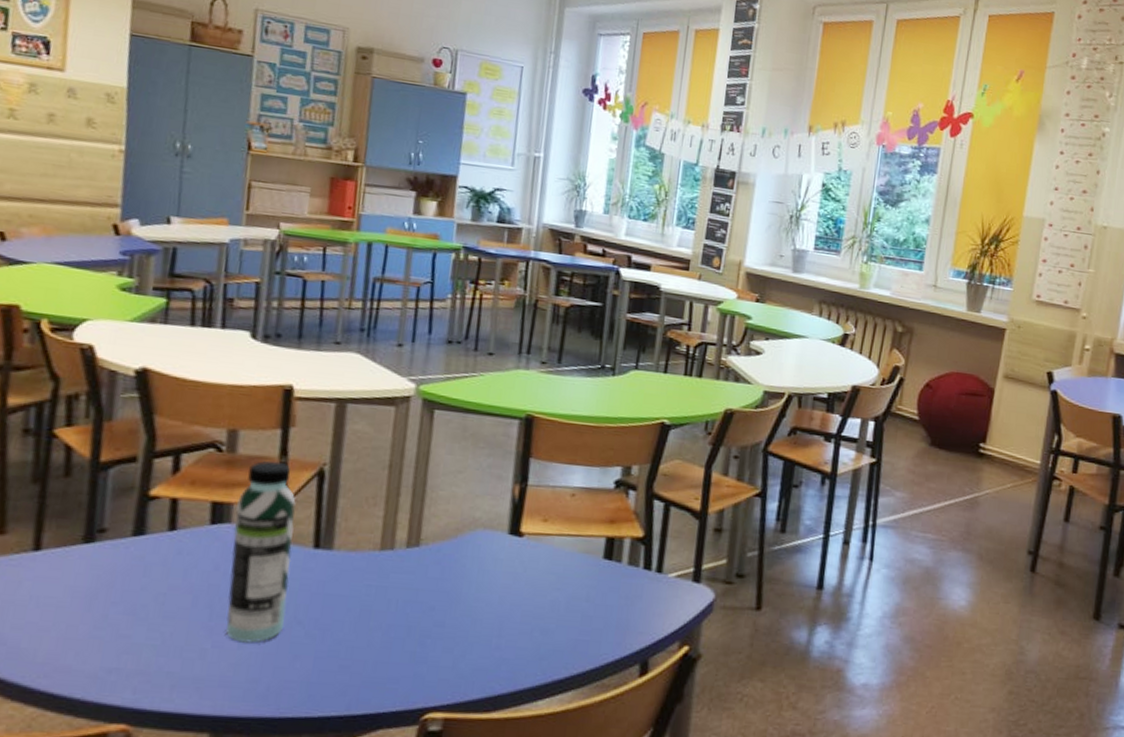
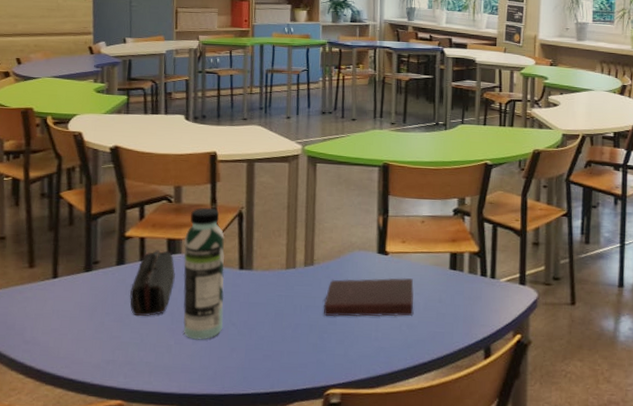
pencil case: none [149,516,220,609] -> present [130,250,175,317]
book: none [428,566,554,619] -> present [323,277,414,317]

